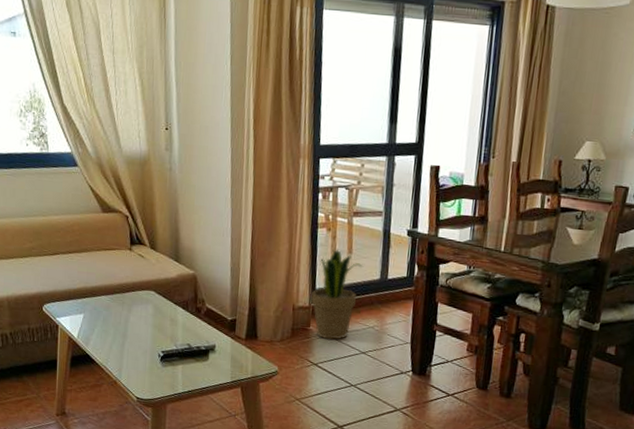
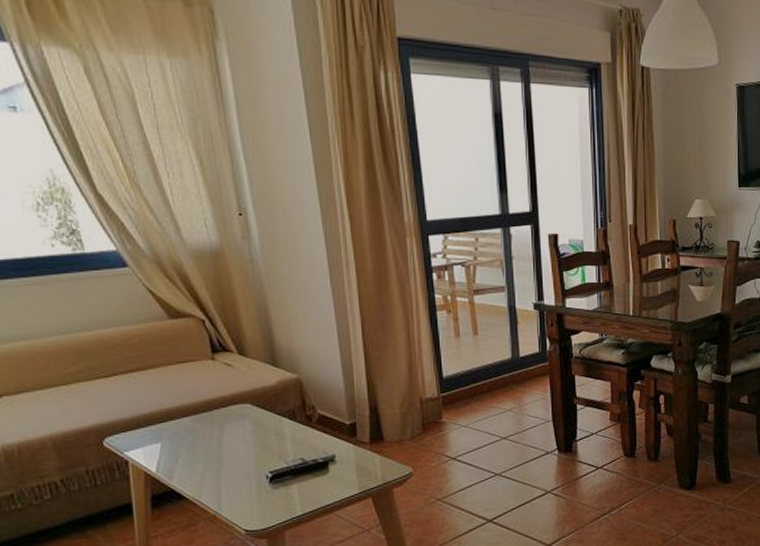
potted plant: present [310,249,364,340] -> none [438,331,493,430]

